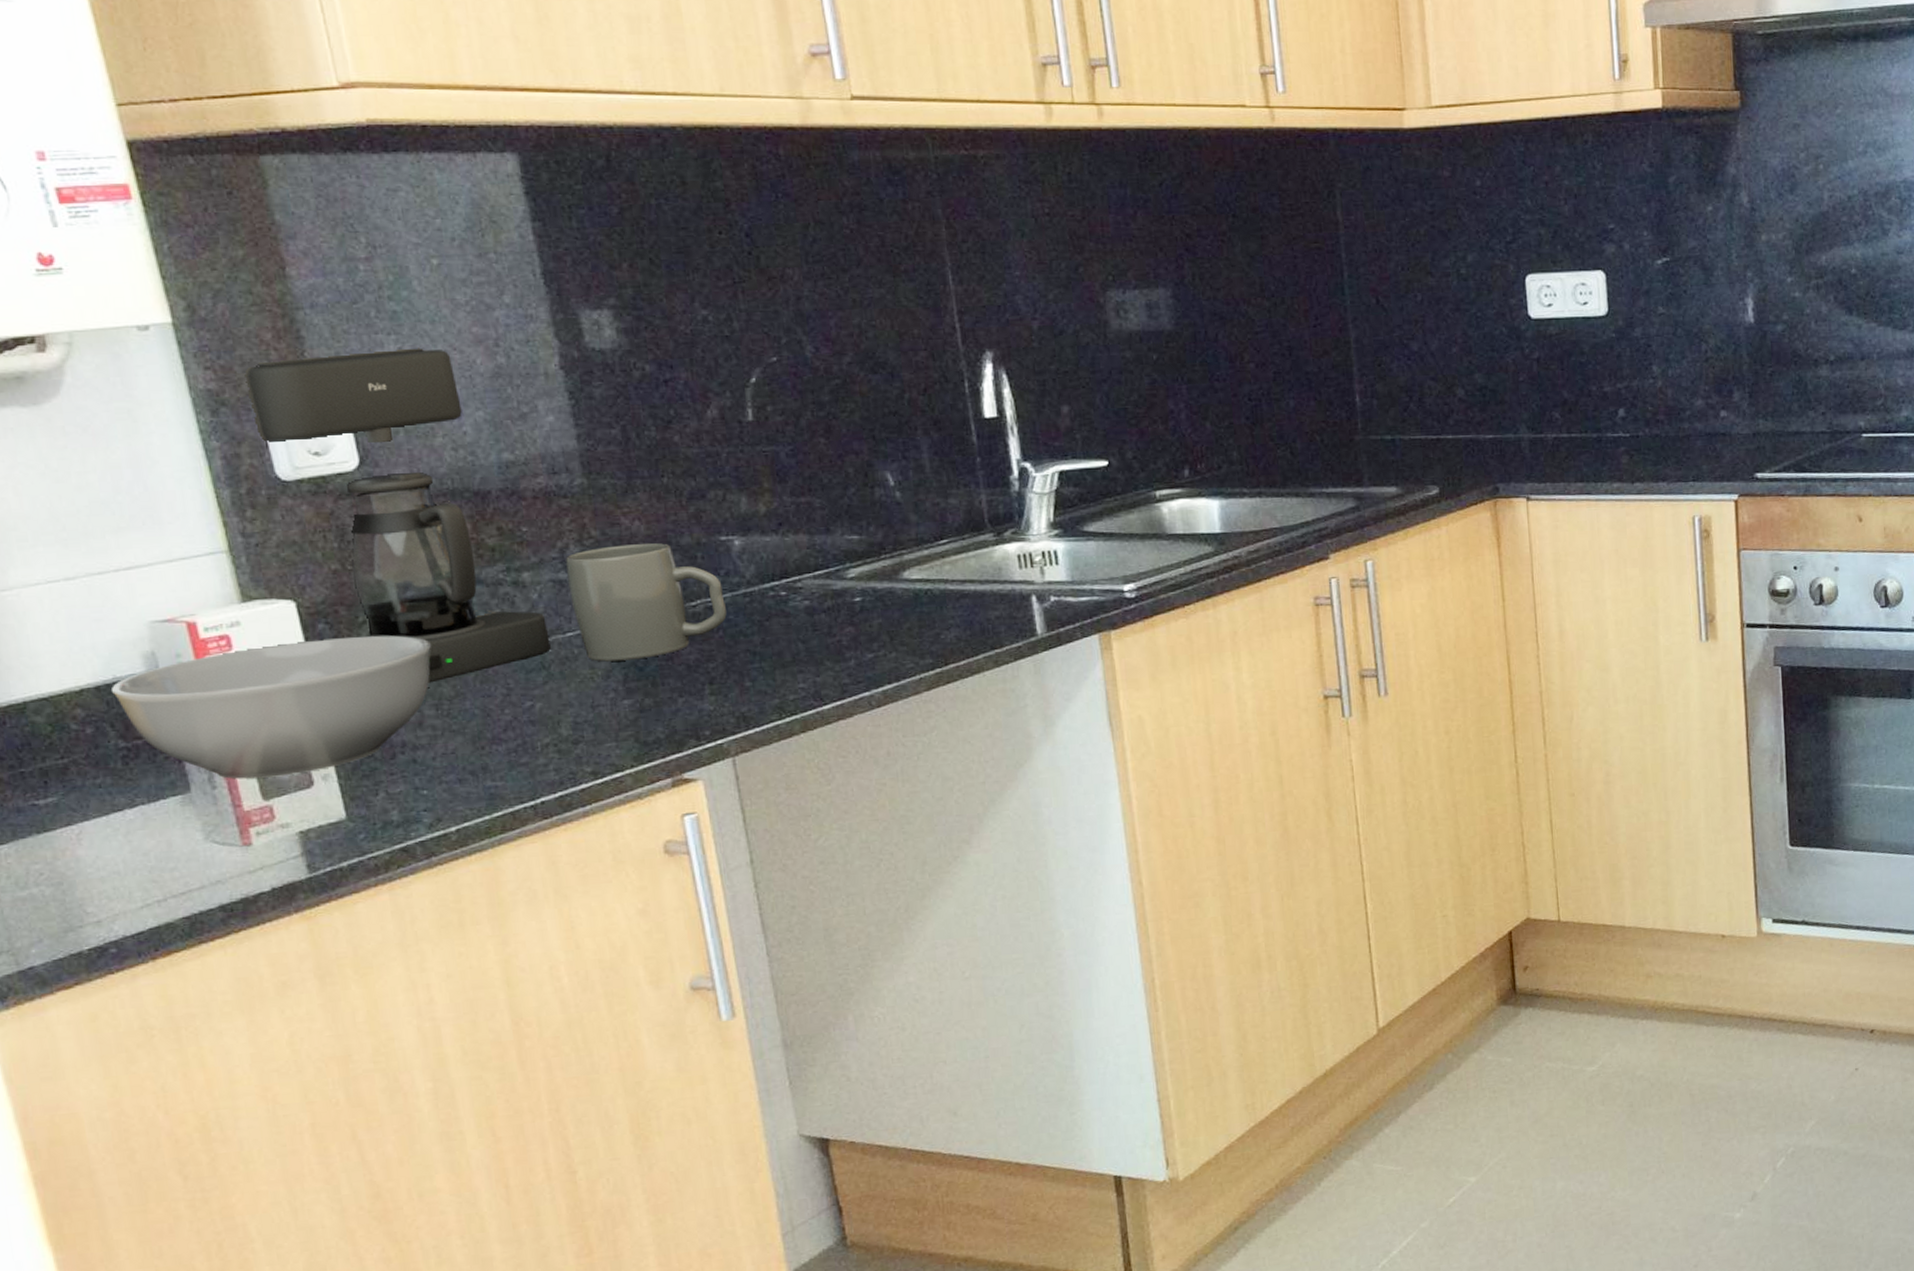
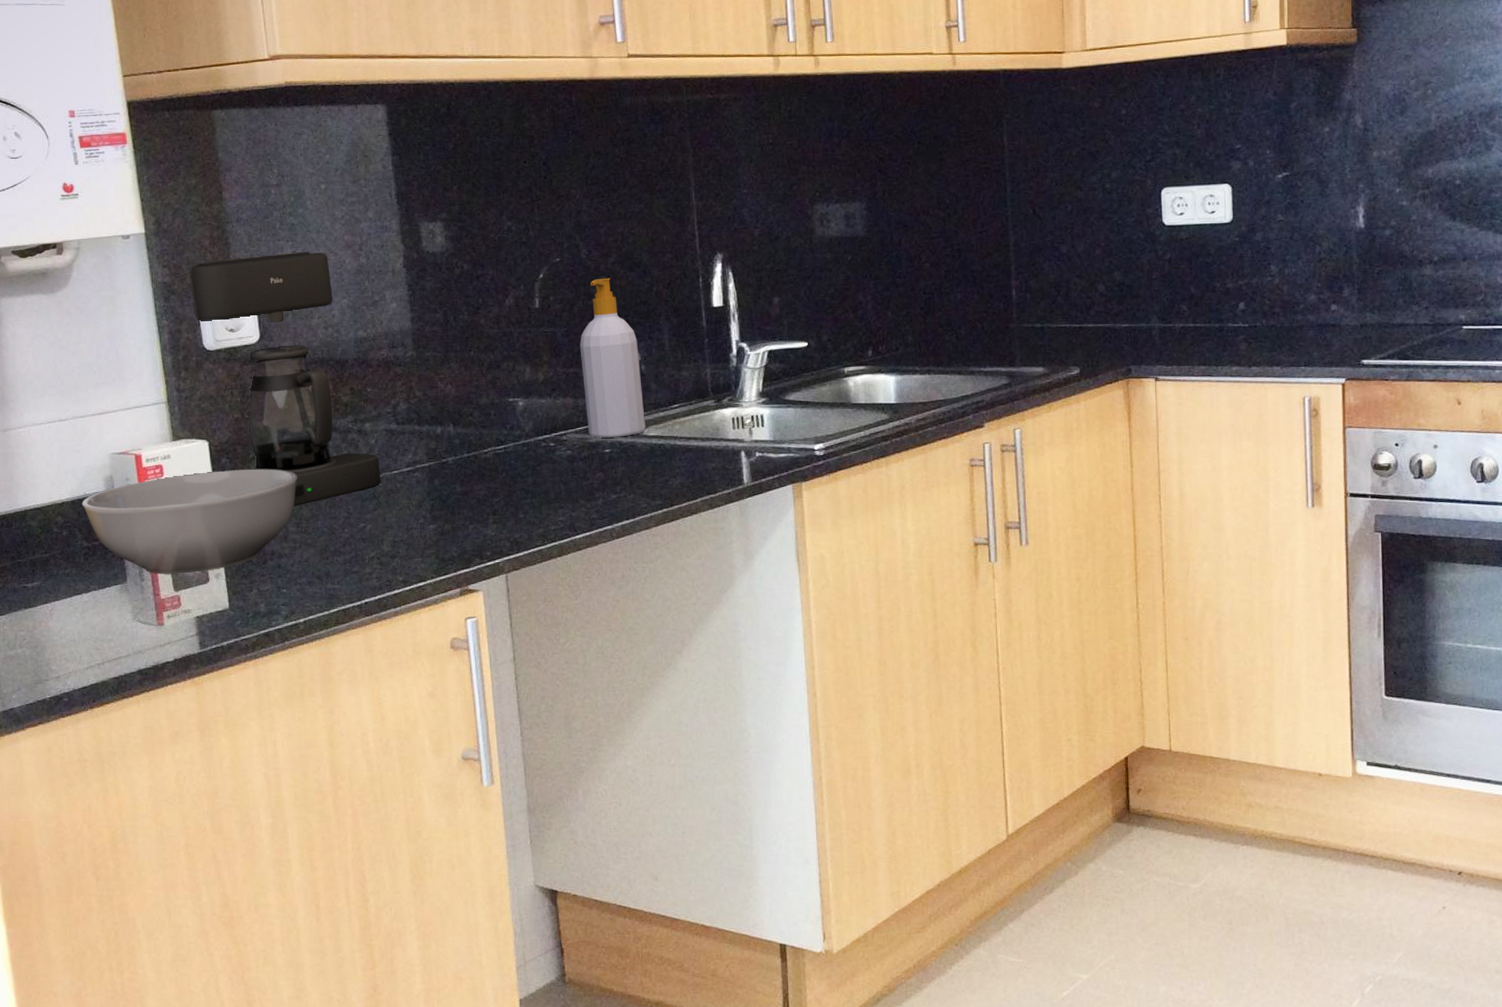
mug: present [566,542,727,662] -> none [397,402,510,494]
soap bottle: none [811,382,906,584] -> present [579,278,645,438]

